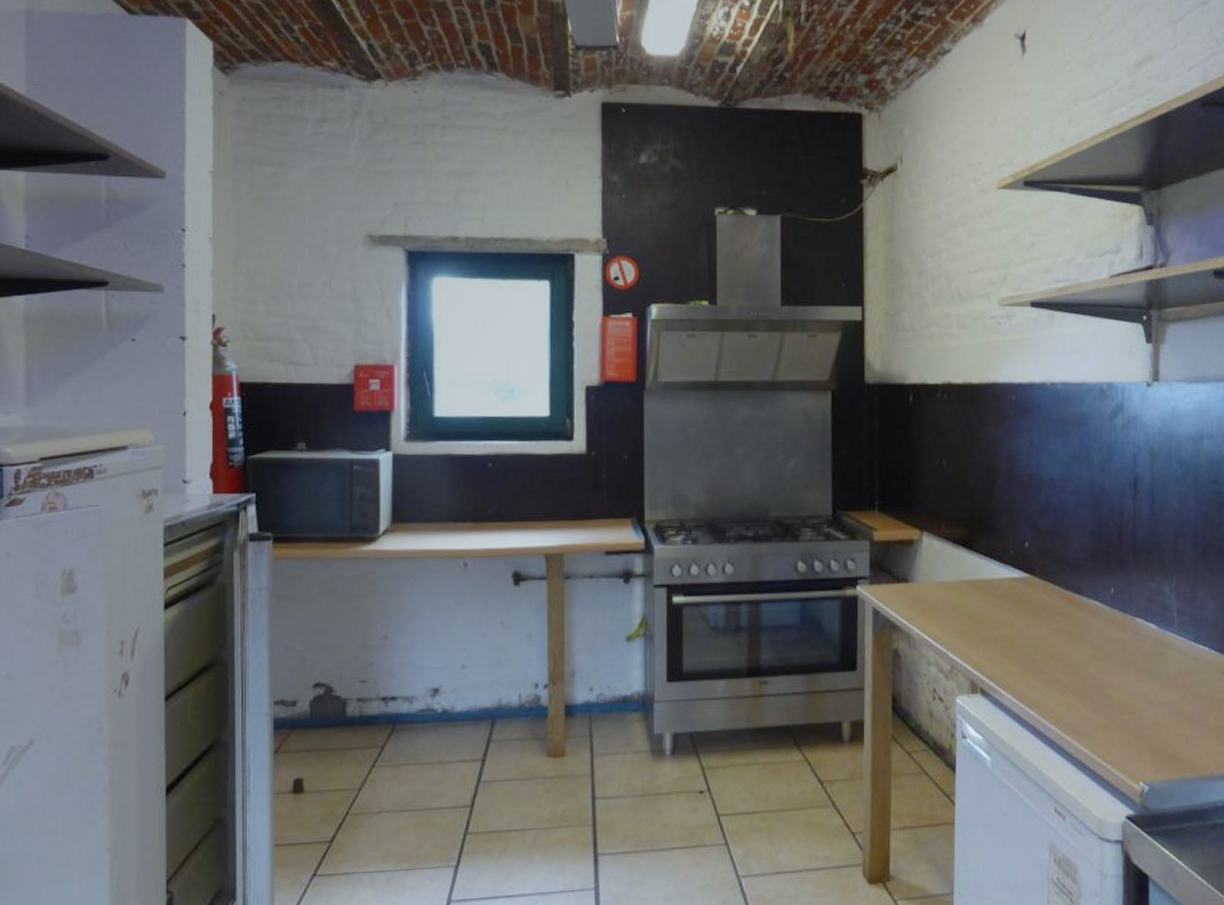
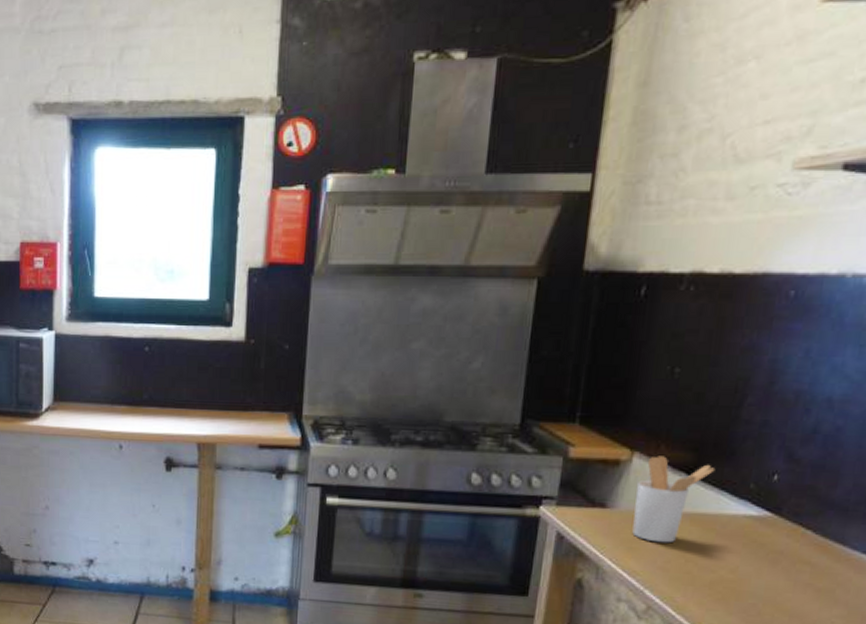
utensil holder: none [929,533,984,609] -> present [632,456,716,543]

